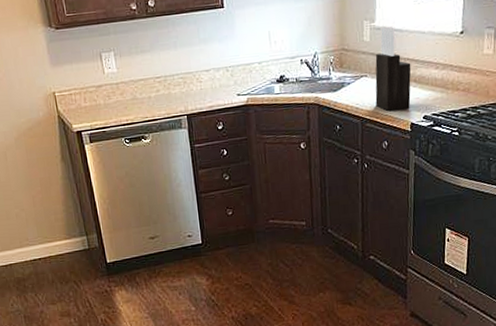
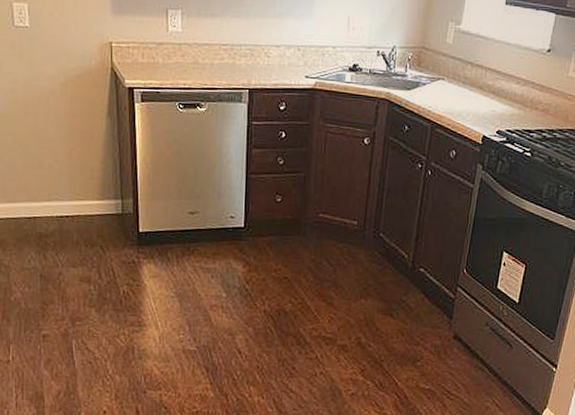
knife block: present [375,26,411,111] -> none [449,31,492,120]

